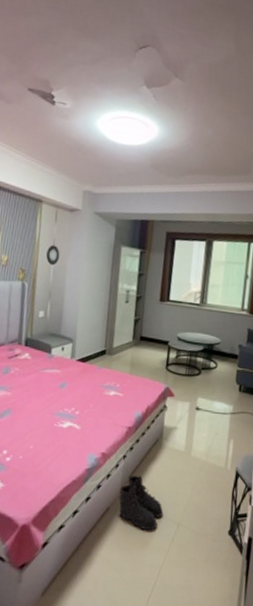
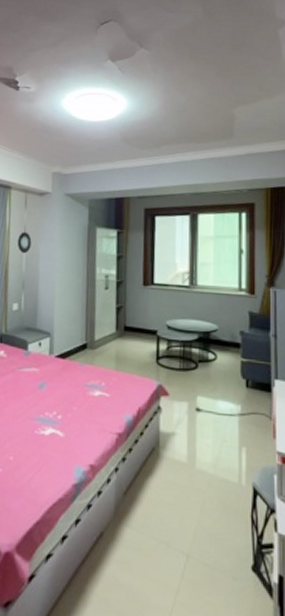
boots: present [119,475,164,531] -> none [113,492,169,564]

